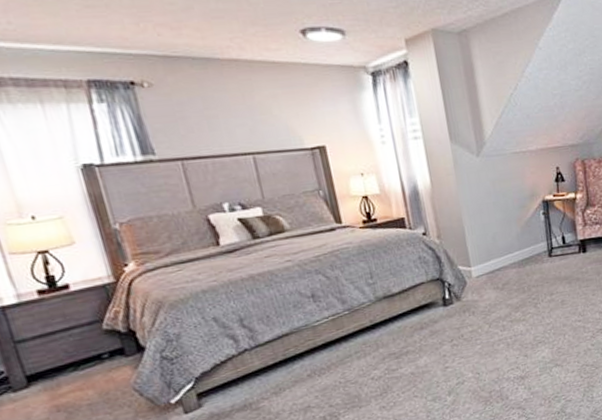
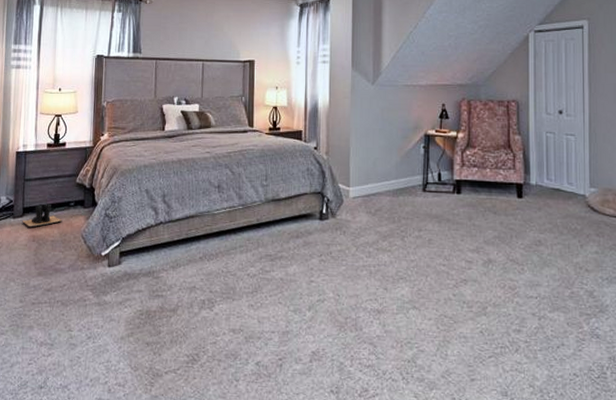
boots: none [30,362,97,398] -> present [22,203,62,228]

